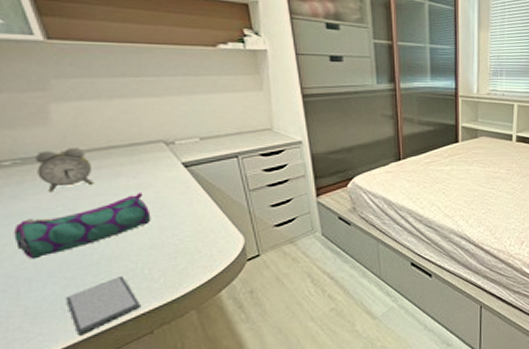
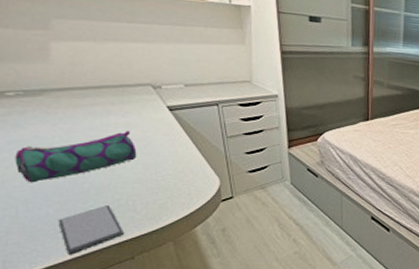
alarm clock: present [35,148,93,192] -> none [36,84,86,124]

